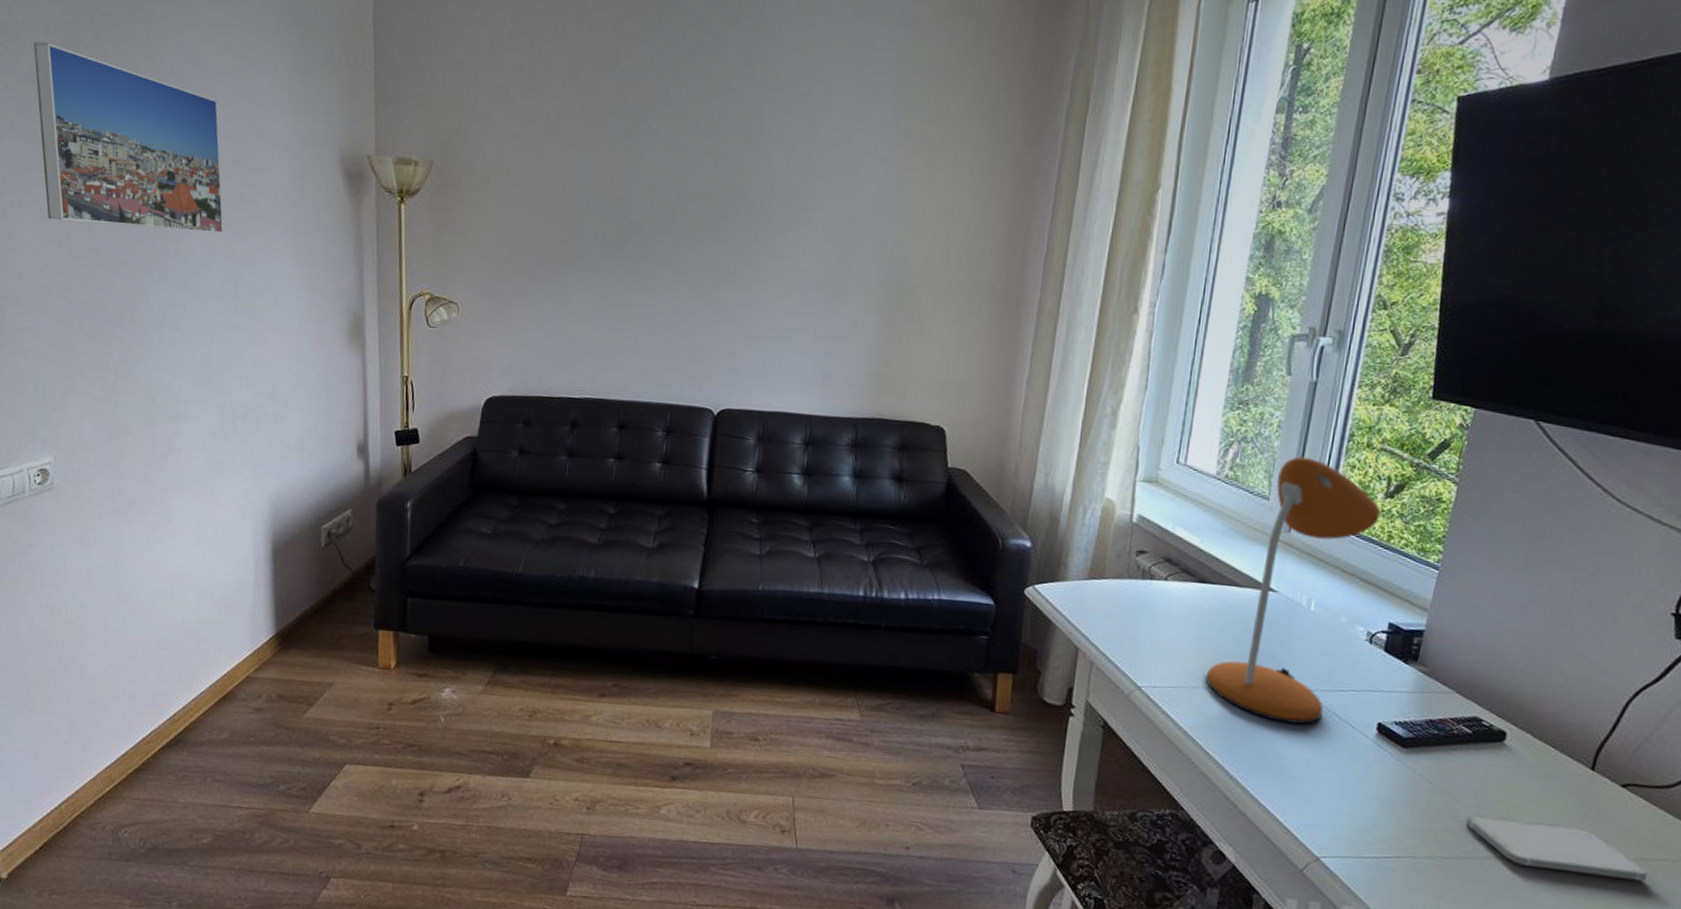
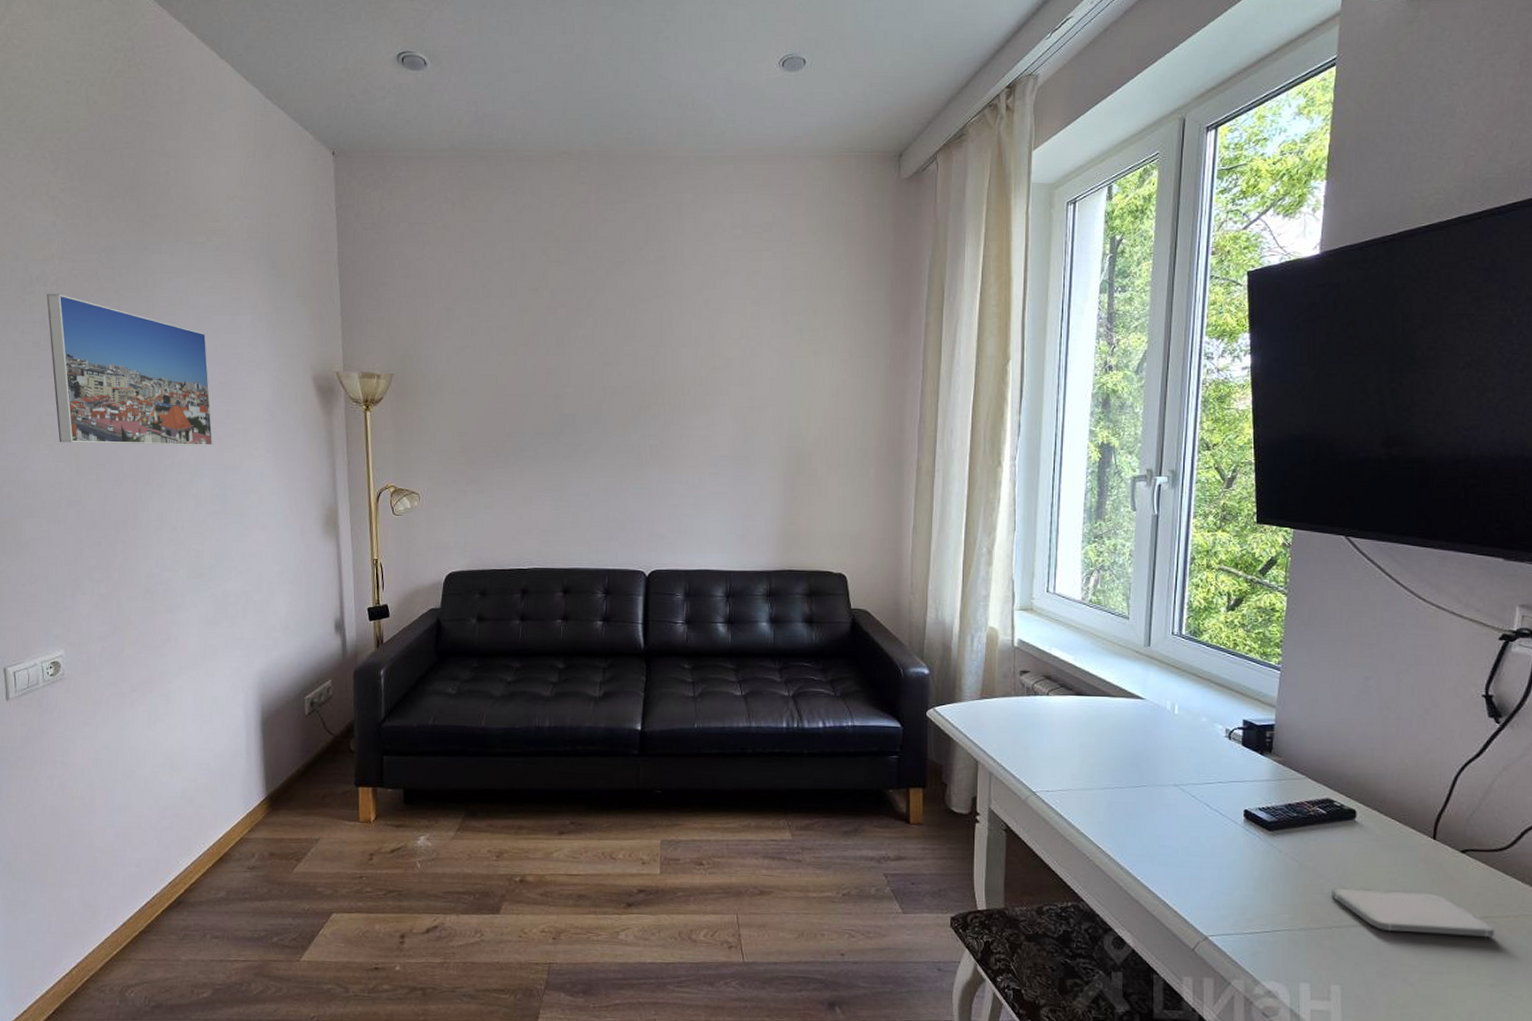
desk lamp: present [1205,456,1381,724] -> none [1091,580,1225,816]

